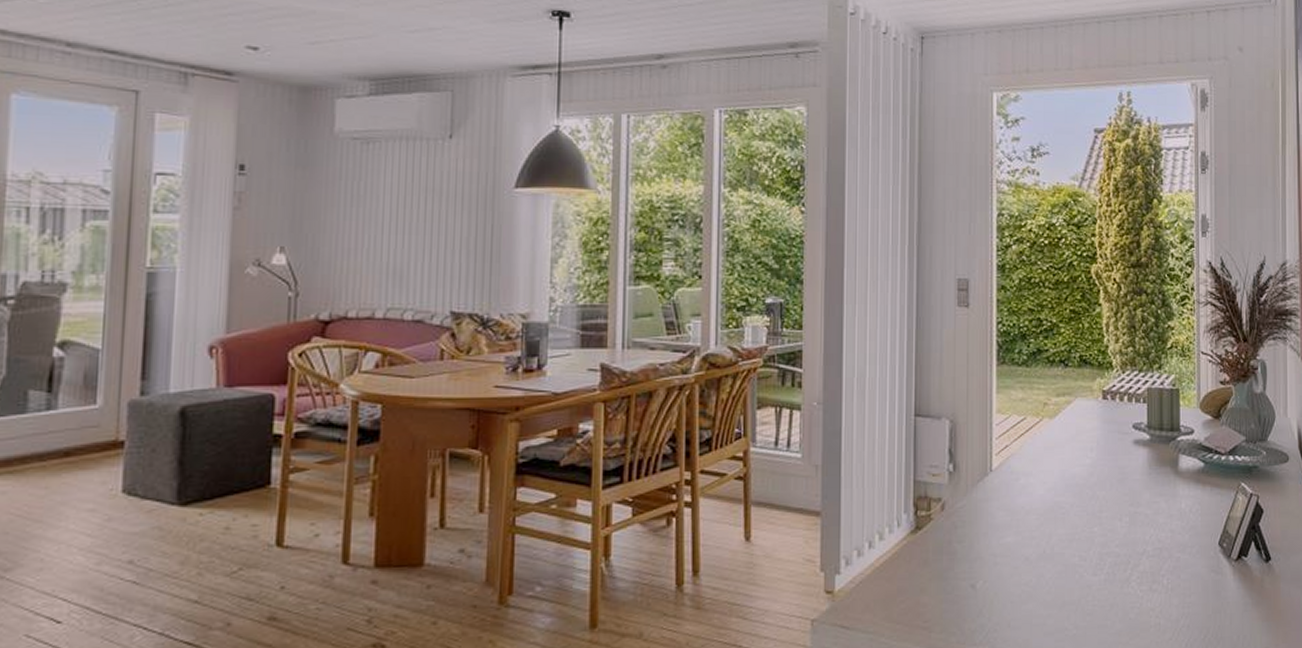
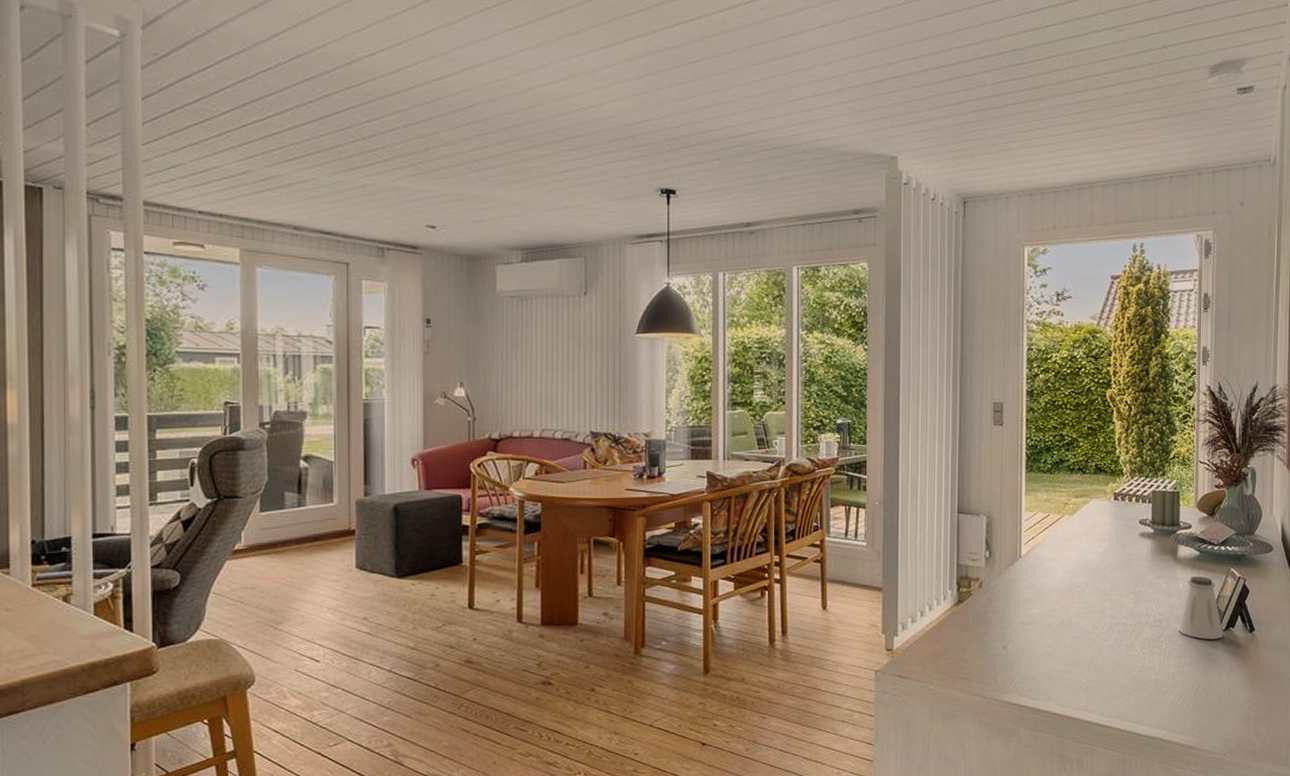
saltshaker: none [1182,492,1235,572] -> present [1178,576,1223,640]

